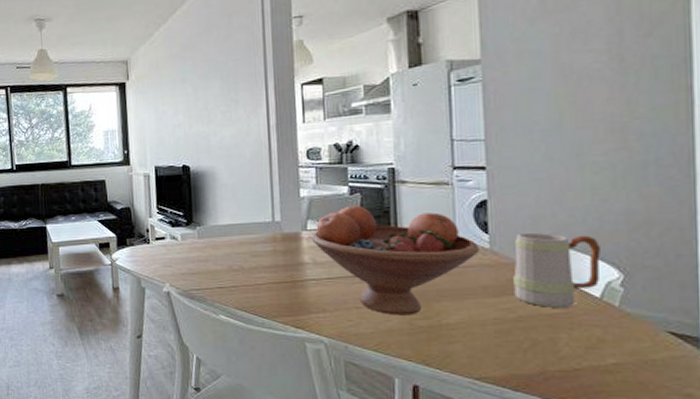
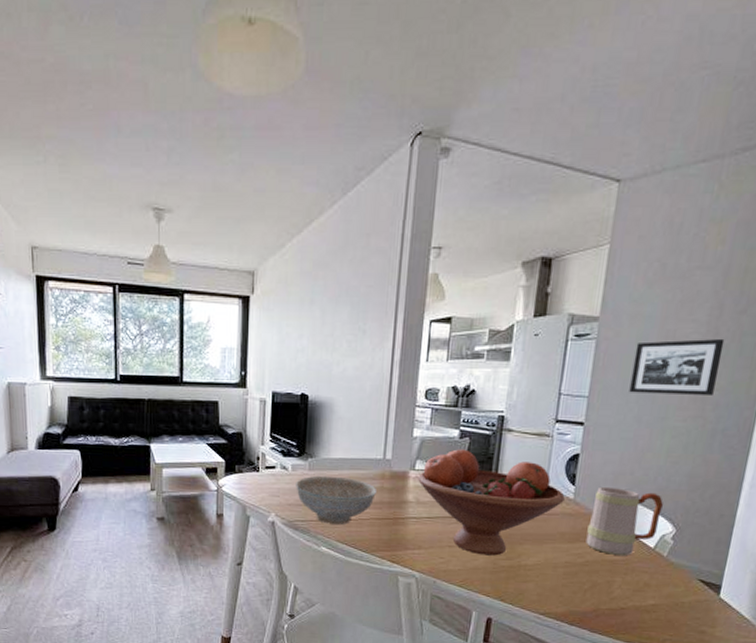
decorative bowl: none [187,242,271,292] -> present [296,475,378,526]
picture frame: none [529,64,635,132] -> present [629,338,725,395]

